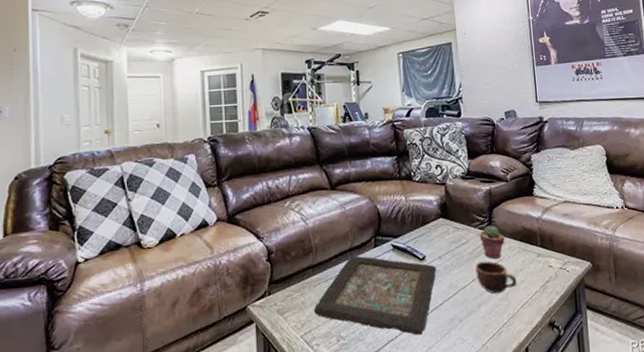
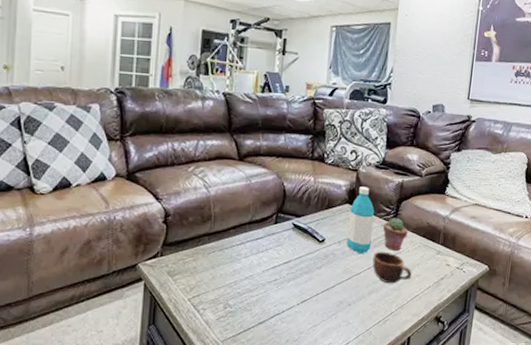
decorative tray: present [313,255,437,336] -> none [204,229,335,314]
water bottle: none [445,199,471,267] -> present [347,187,374,254]

